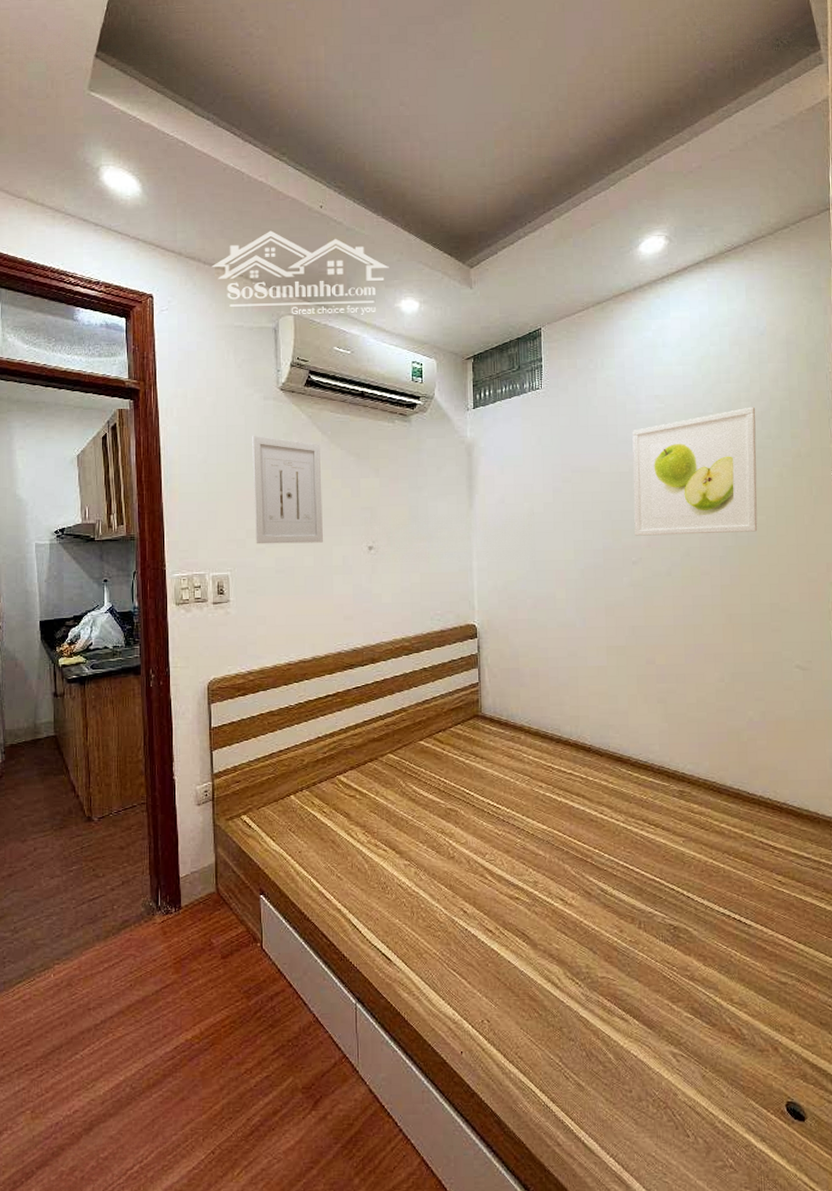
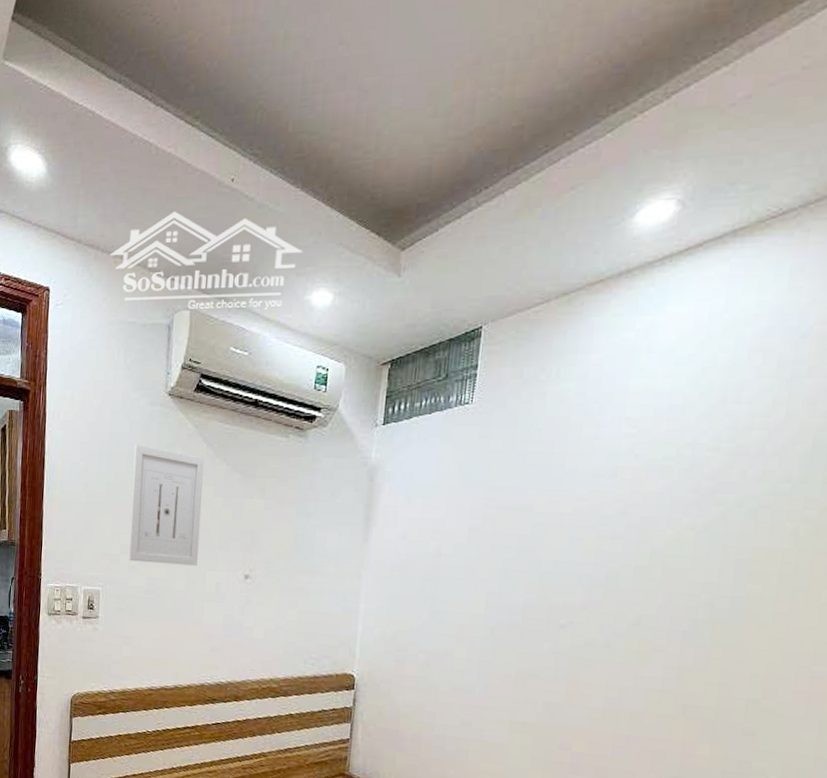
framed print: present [632,406,758,536] -> none [568,437,774,605]

